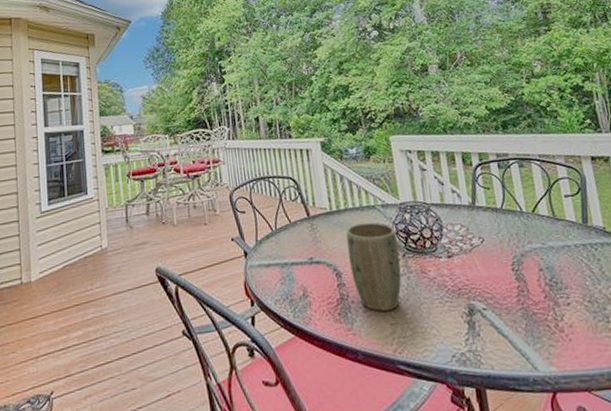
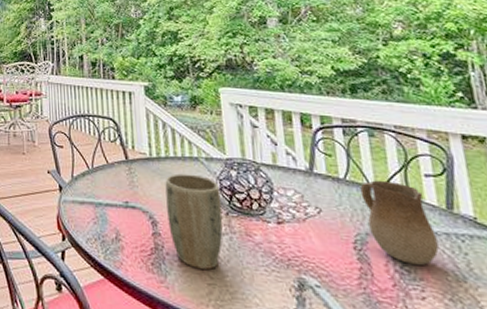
ceramic jug: none [514,205,578,276] -> present [360,180,439,265]

